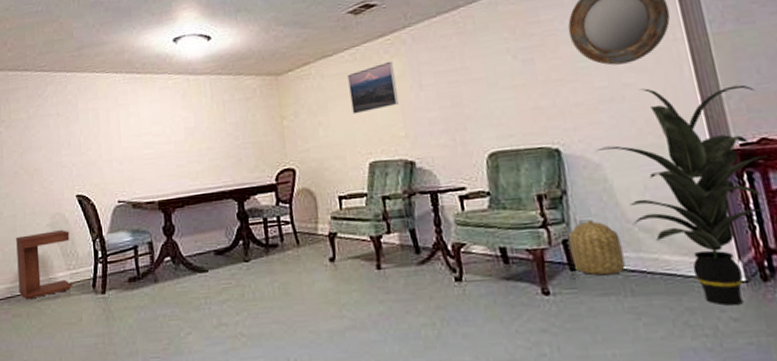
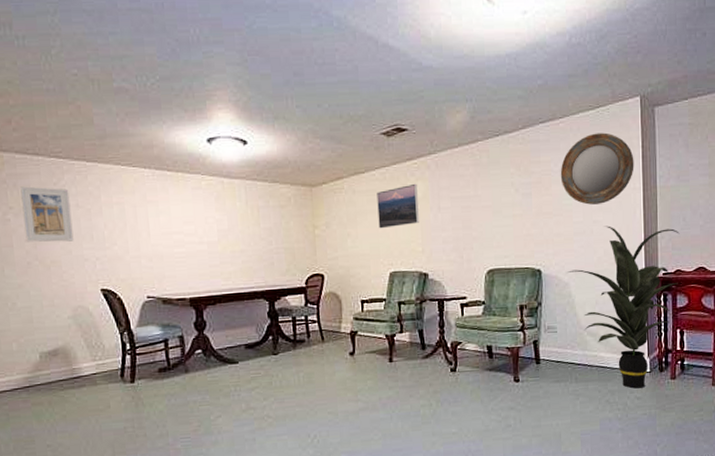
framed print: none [11,99,54,153] -> present [20,186,74,242]
side table: present [16,230,73,300] -> none [33,322,99,389]
basket: present [568,220,625,276] -> none [538,326,574,368]

